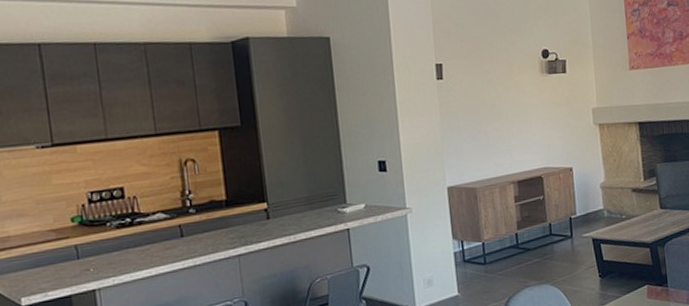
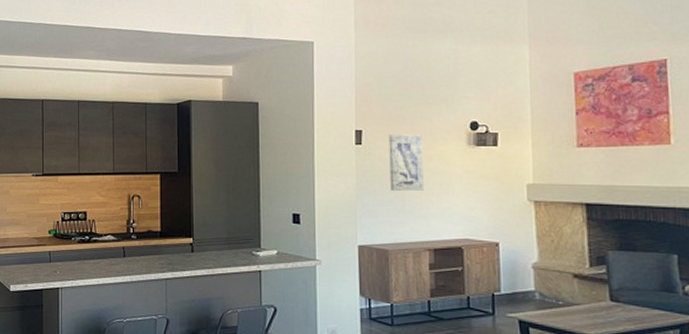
wall art: none [468,65,505,126] -> present [388,134,424,191]

